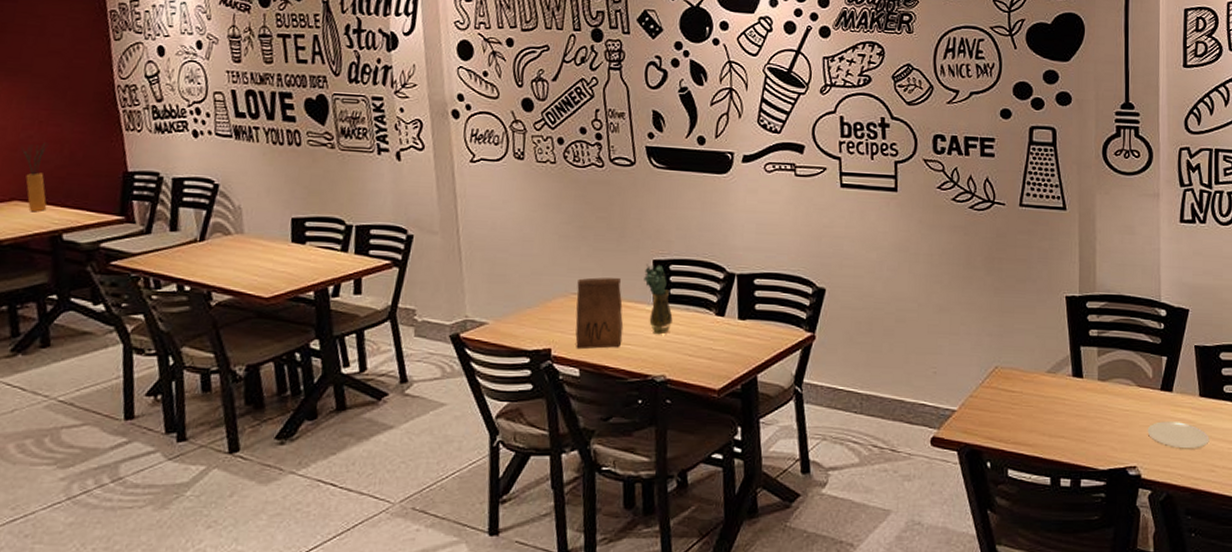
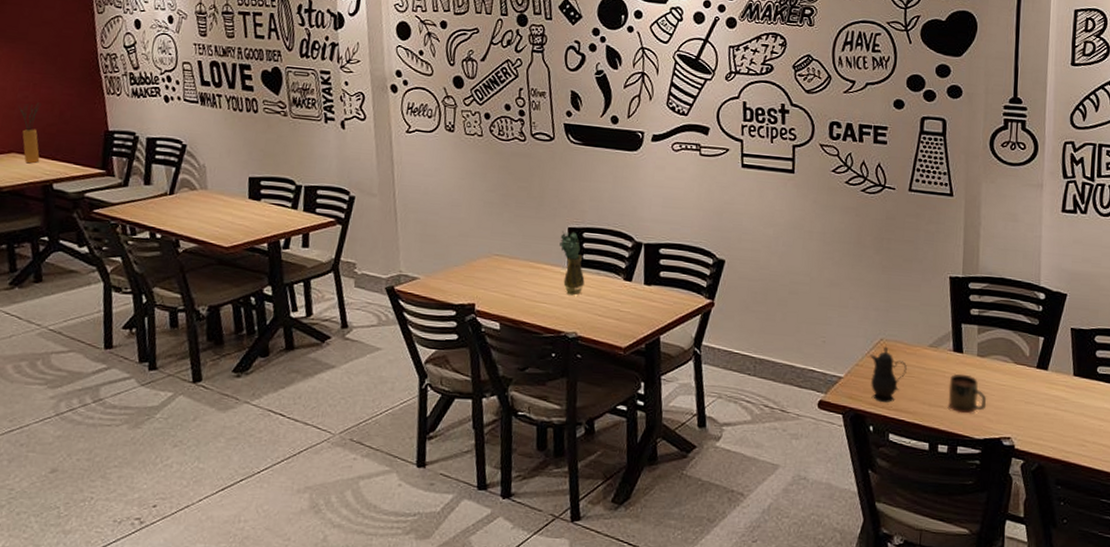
paper bag: present [575,277,624,350] -> none [497,241,541,306]
coffeepot: none [984,374,1024,435] -> present [869,346,907,402]
mug: none [1069,400,1110,443] -> present [948,373,987,413]
plate: present [1147,421,1209,451] -> none [1022,397,1082,425]

